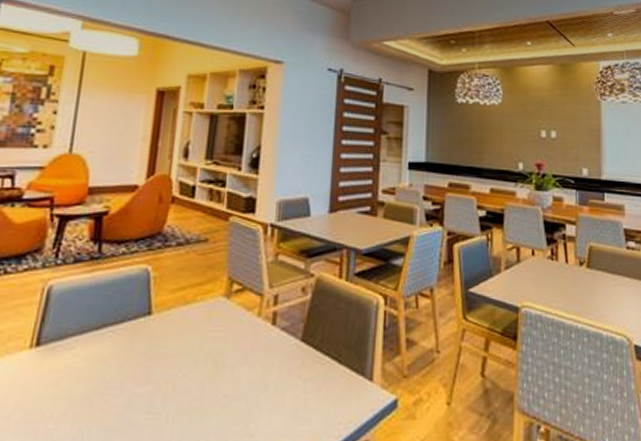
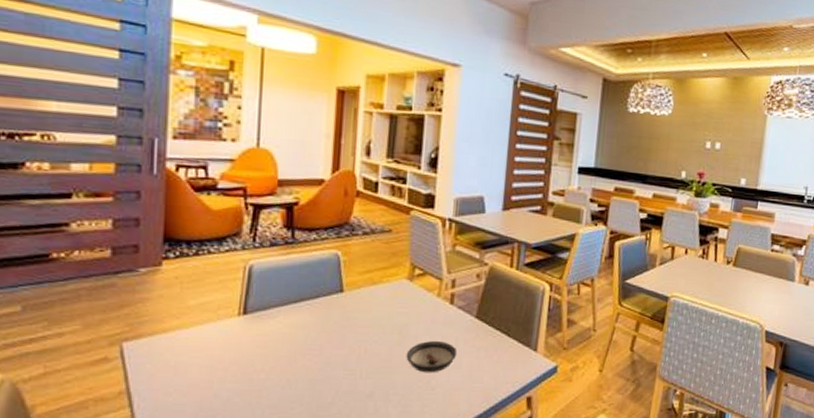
saucer: none [220,372,281,414] -> present [406,341,458,373]

